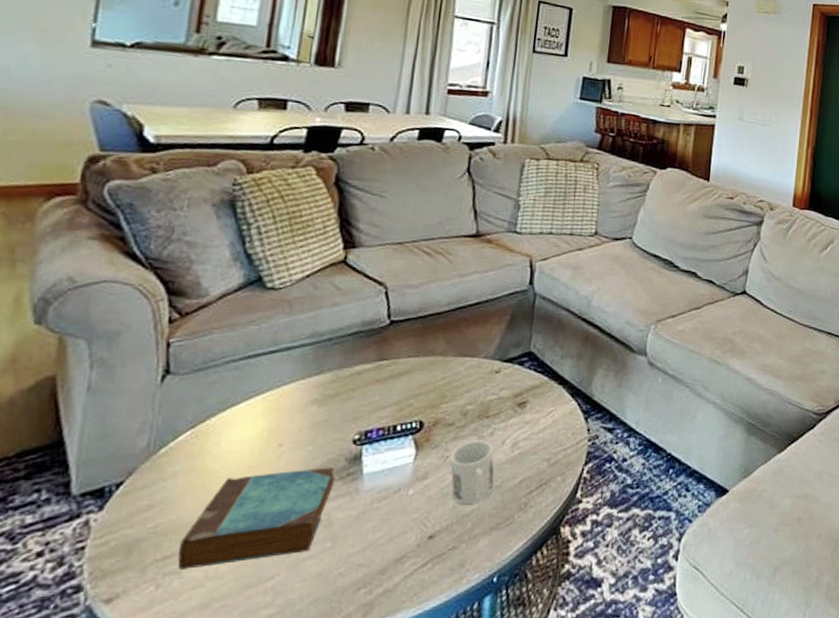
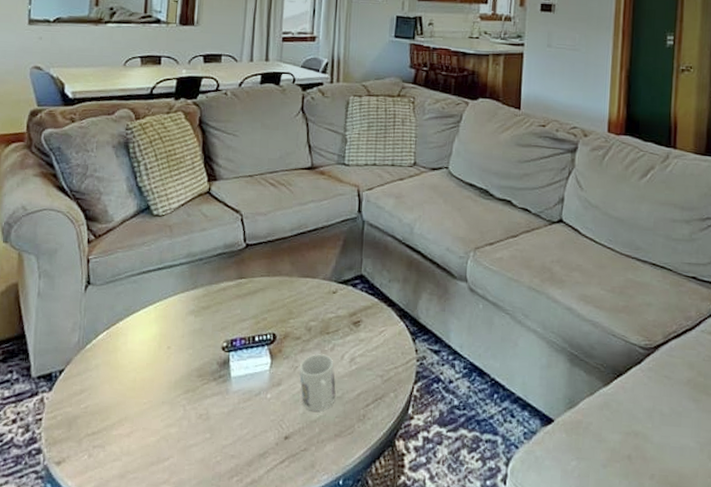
book: present [177,467,335,571] -> none [102,369,210,445]

